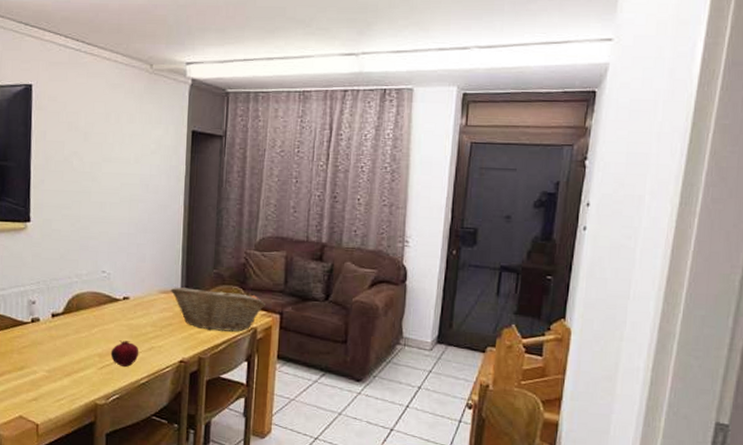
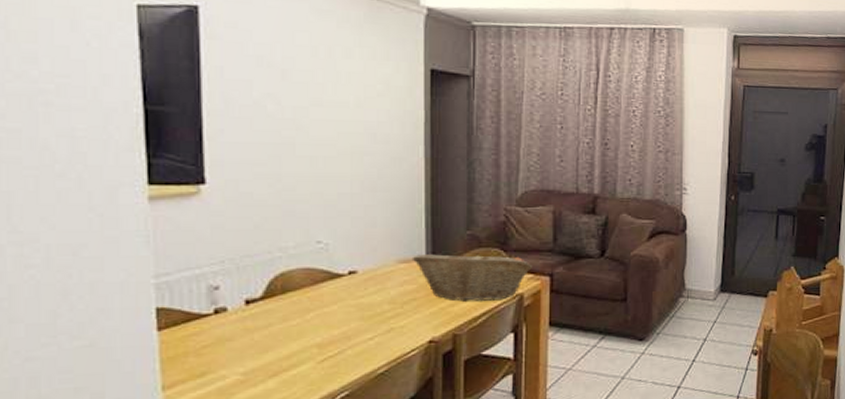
fruit: present [110,340,139,367] -> none [334,324,374,356]

